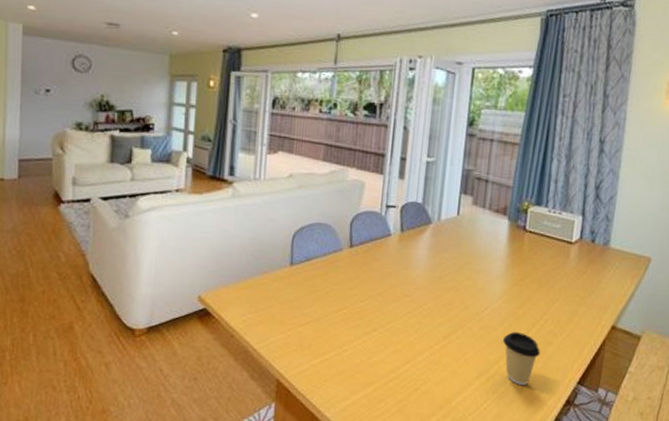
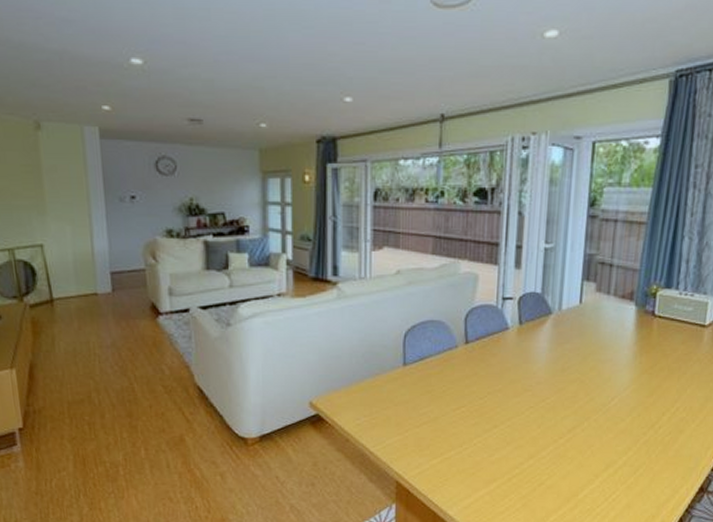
coffee cup: present [502,332,540,386] -> none [630,422,672,476]

